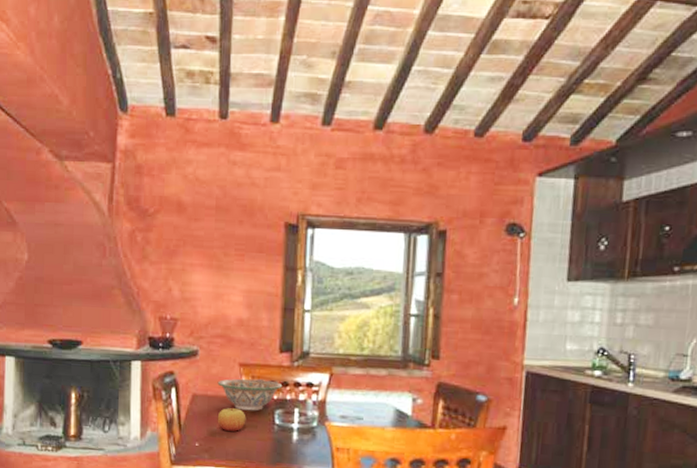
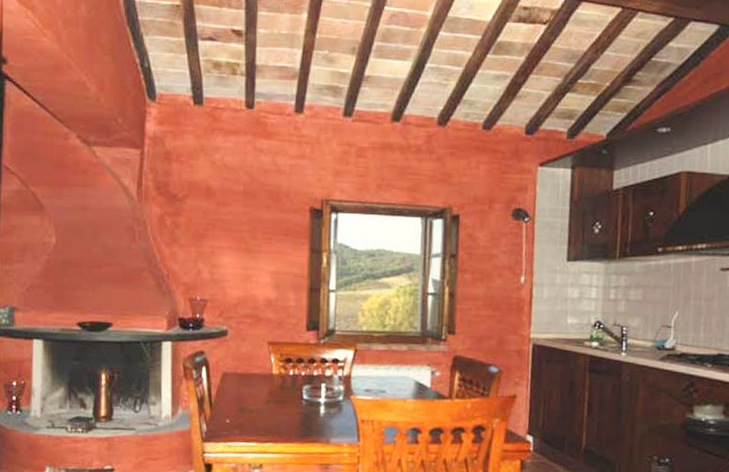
decorative bowl: present [217,378,283,411] -> none [247,356,310,387]
apple: present [217,407,246,432] -> none [247,384,275,407]

